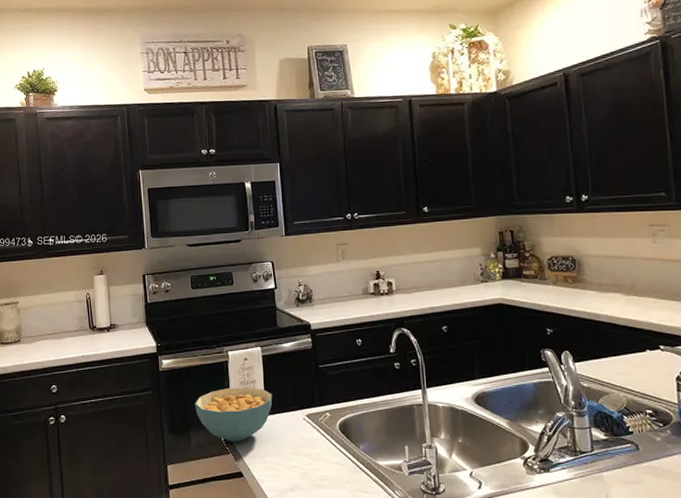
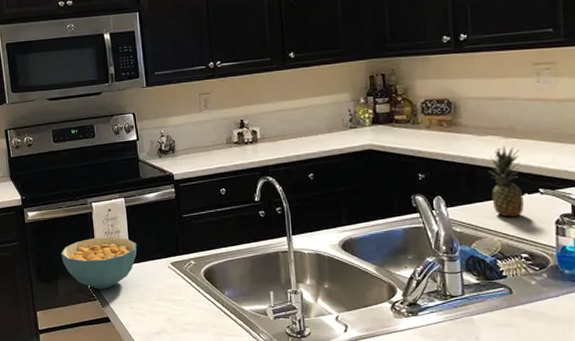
fruit: none [611,303,646,373] -> present [488,146,524,218]

